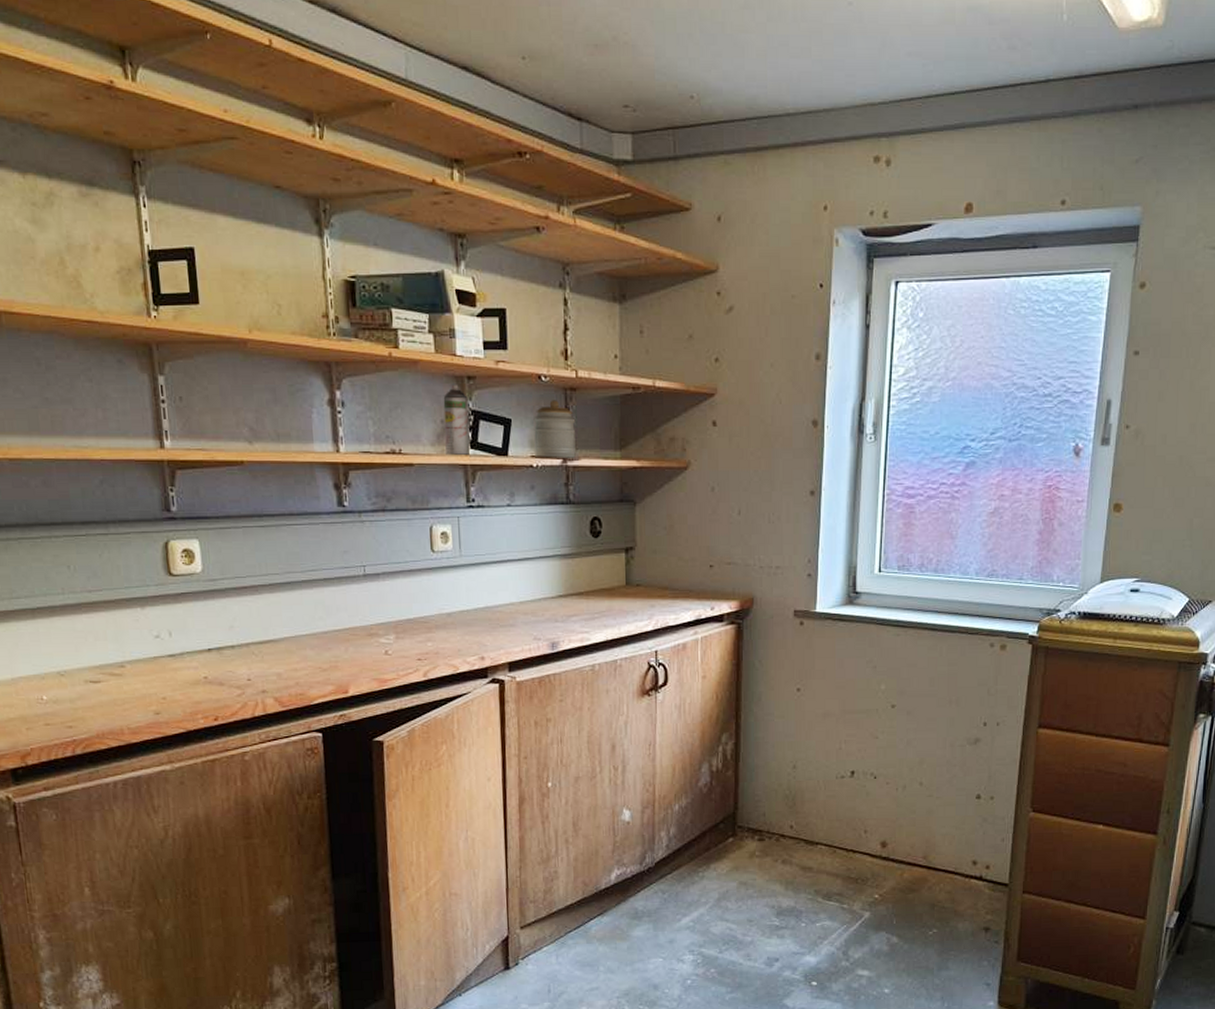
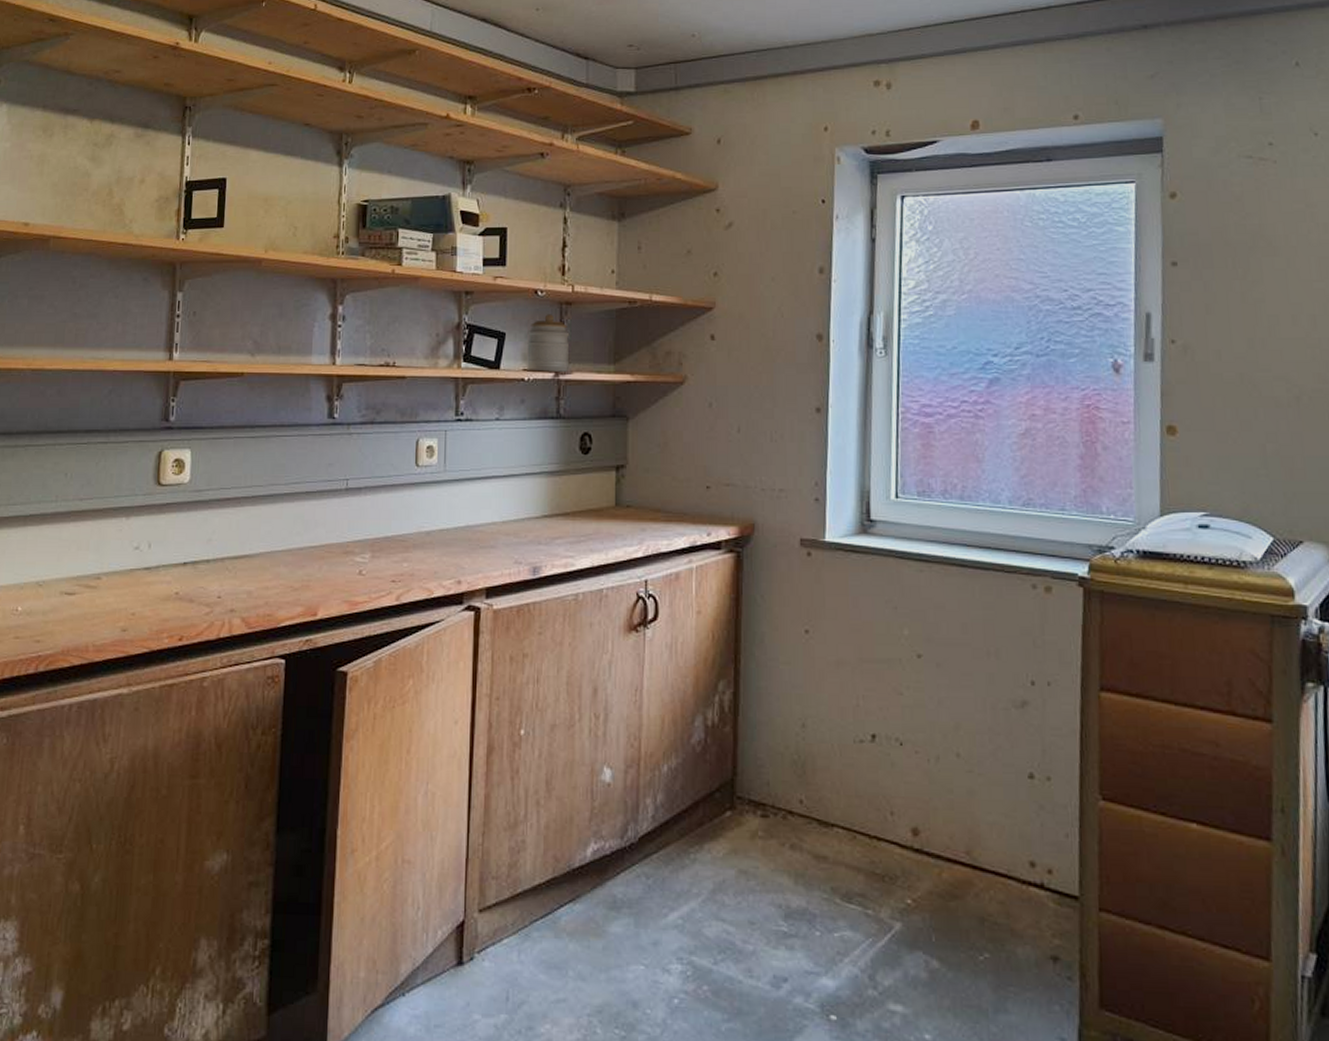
aerosol can: present [443,385,471,456] -> none [437,300,464,369]

